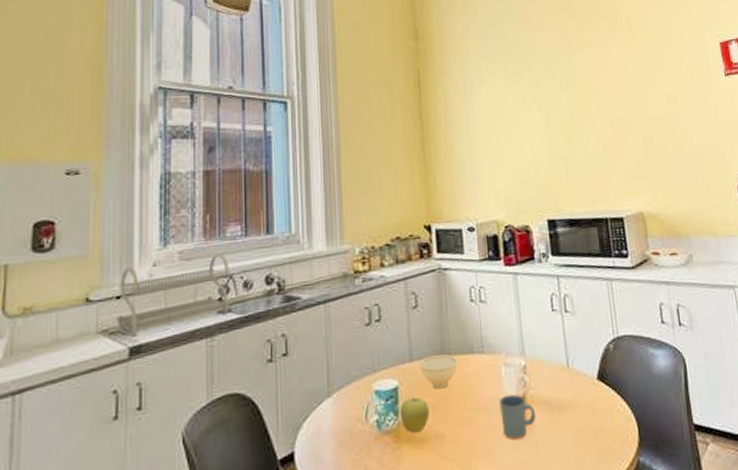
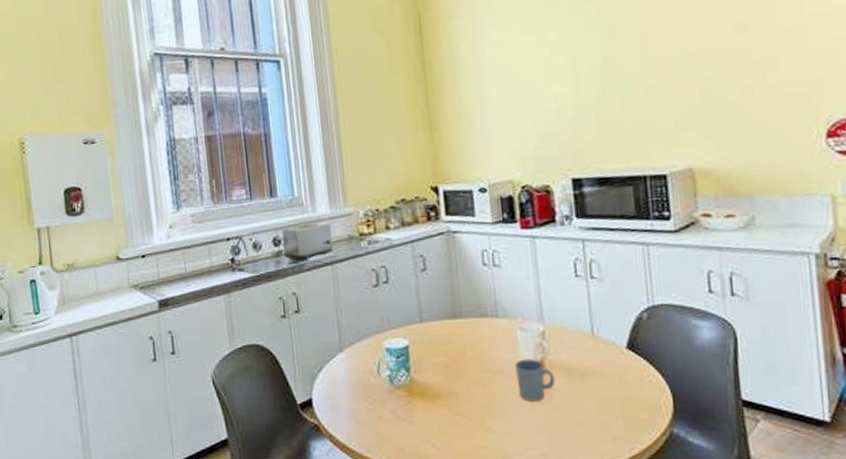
dish rack: present [116,253,231,337] -> none [142,216,242,292]
toaster: none [276,259,328,299] -> present [282,221,334,260]
fruit: present [399,397,430,433] -> none [411,356,442,389]
bowl: present [419,354,458,389] -> none [429,317,470,350]

